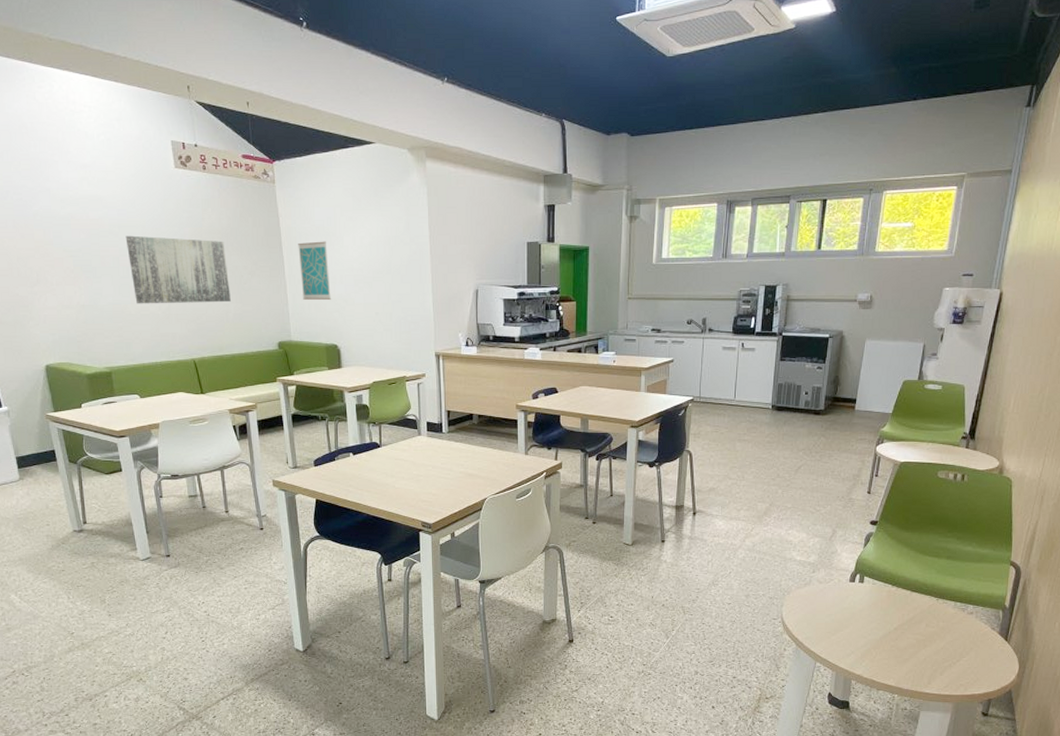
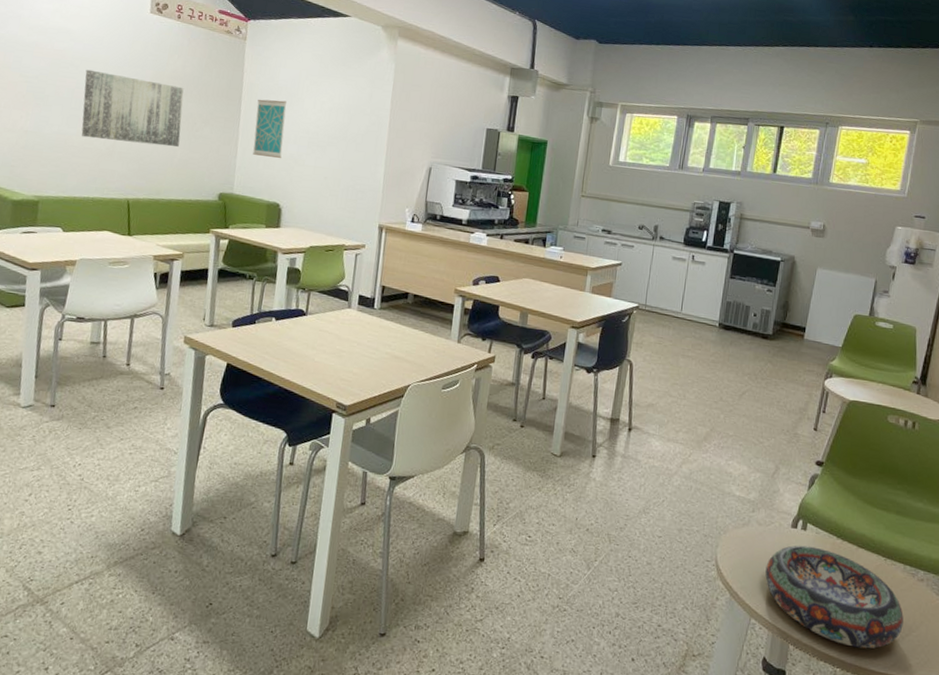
decorative bowl: none [827,596,955,676] -> present [765,545,904,649]

